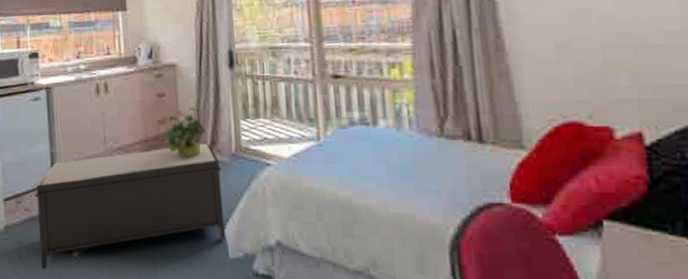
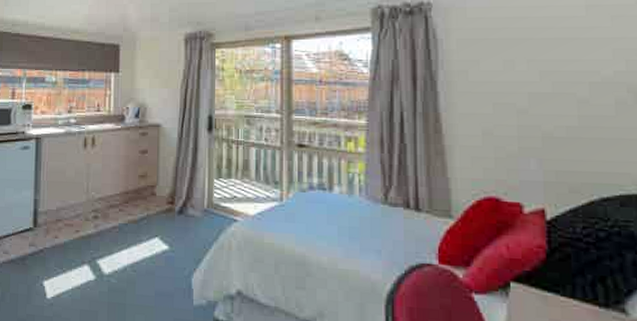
bench: present [35,144,225,270] -> none [14,199,193,311]
potted plant: present [161,107,207,158] -> none [140,164,183,211]

